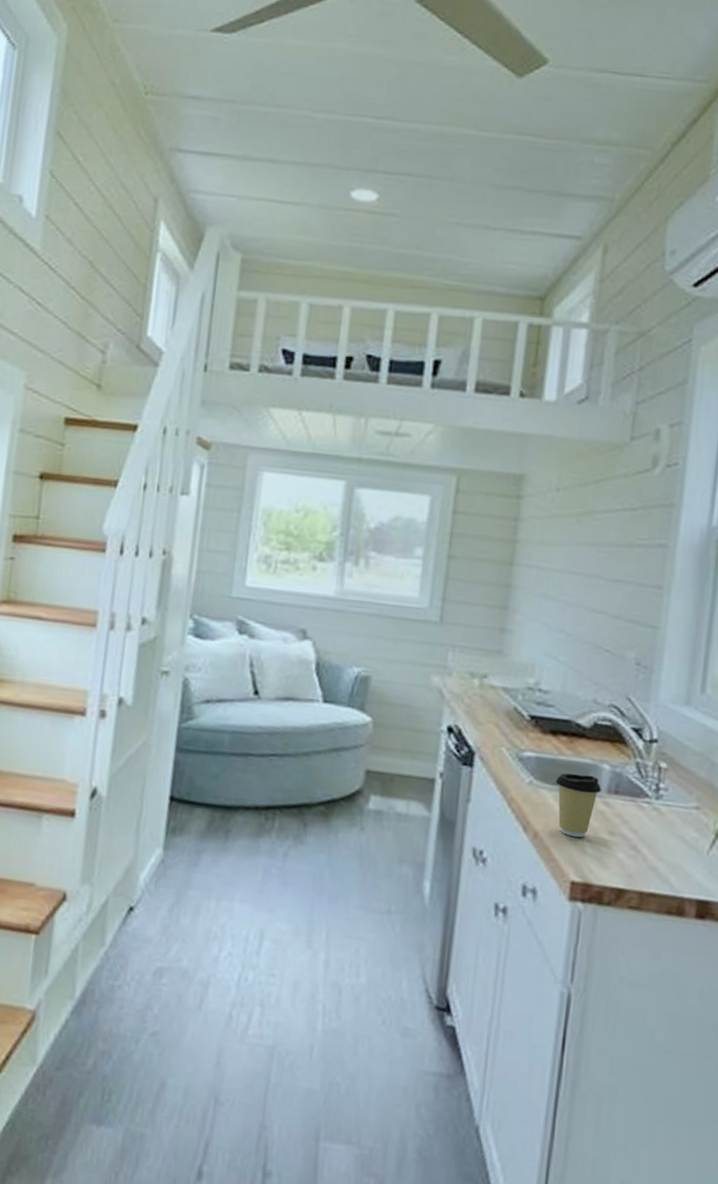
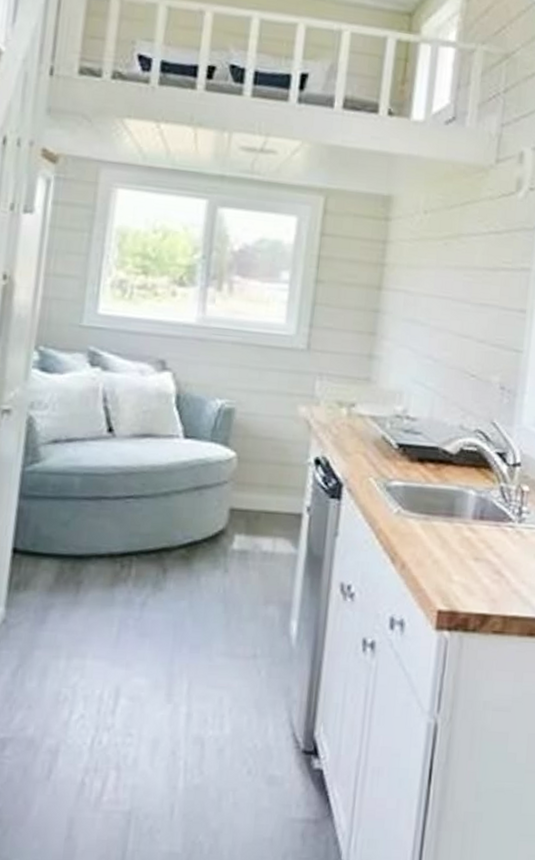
coffee cup: present [555,773,601,838] -> none [423,500,467,566]

